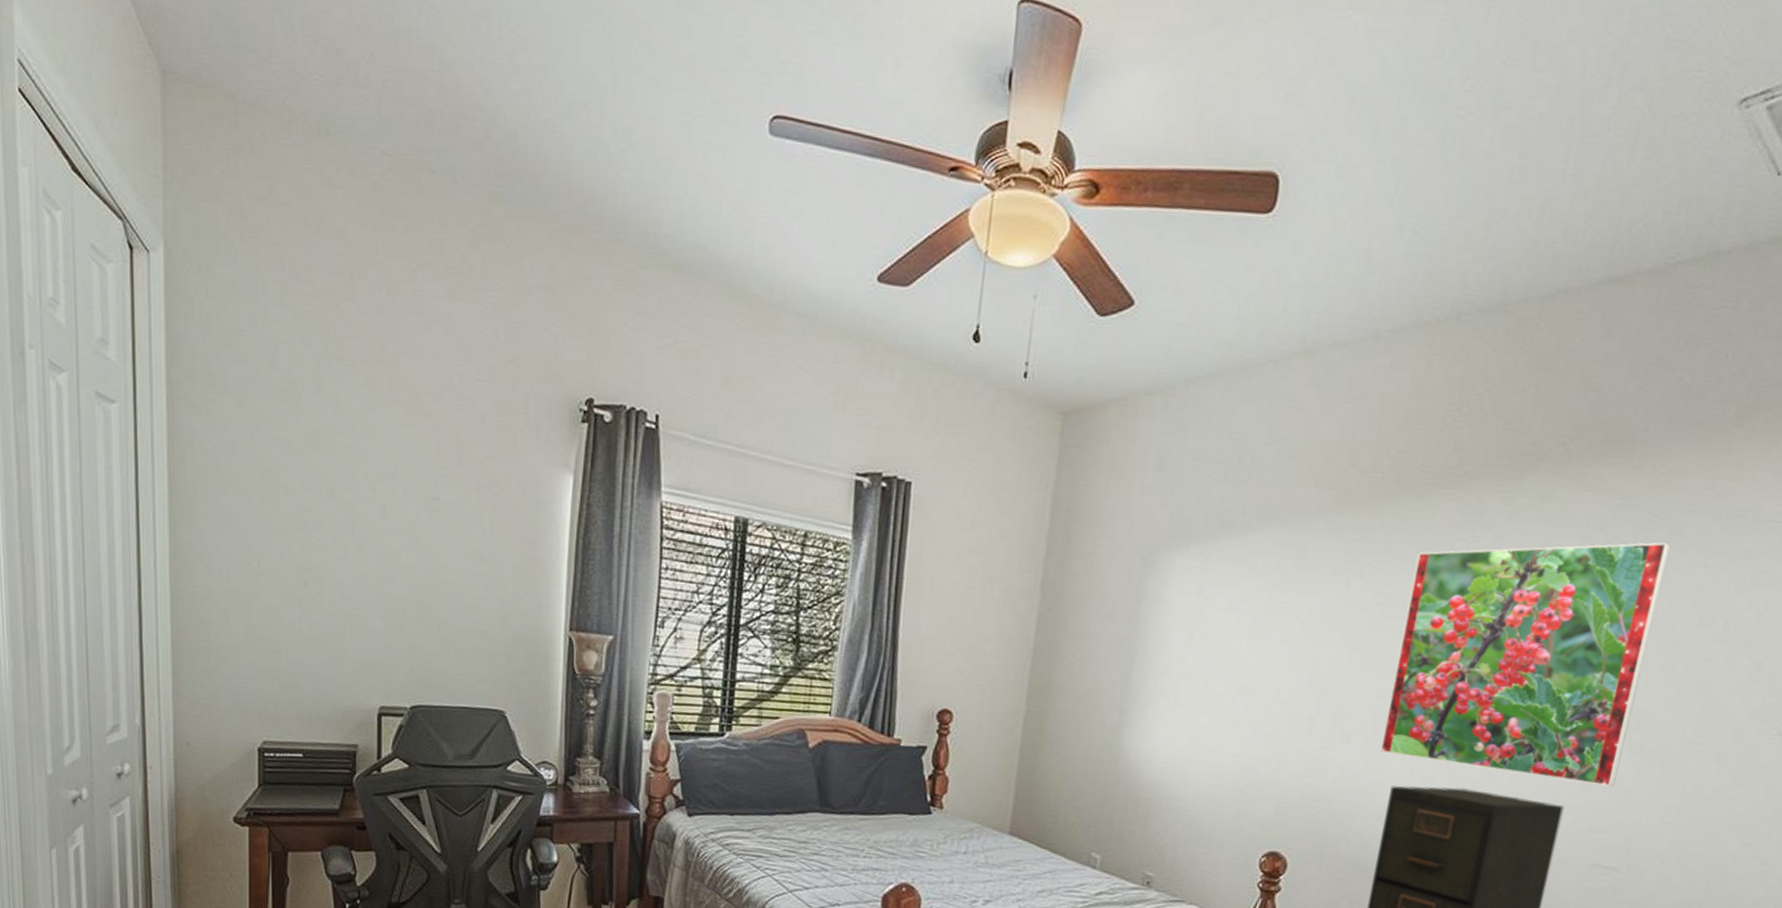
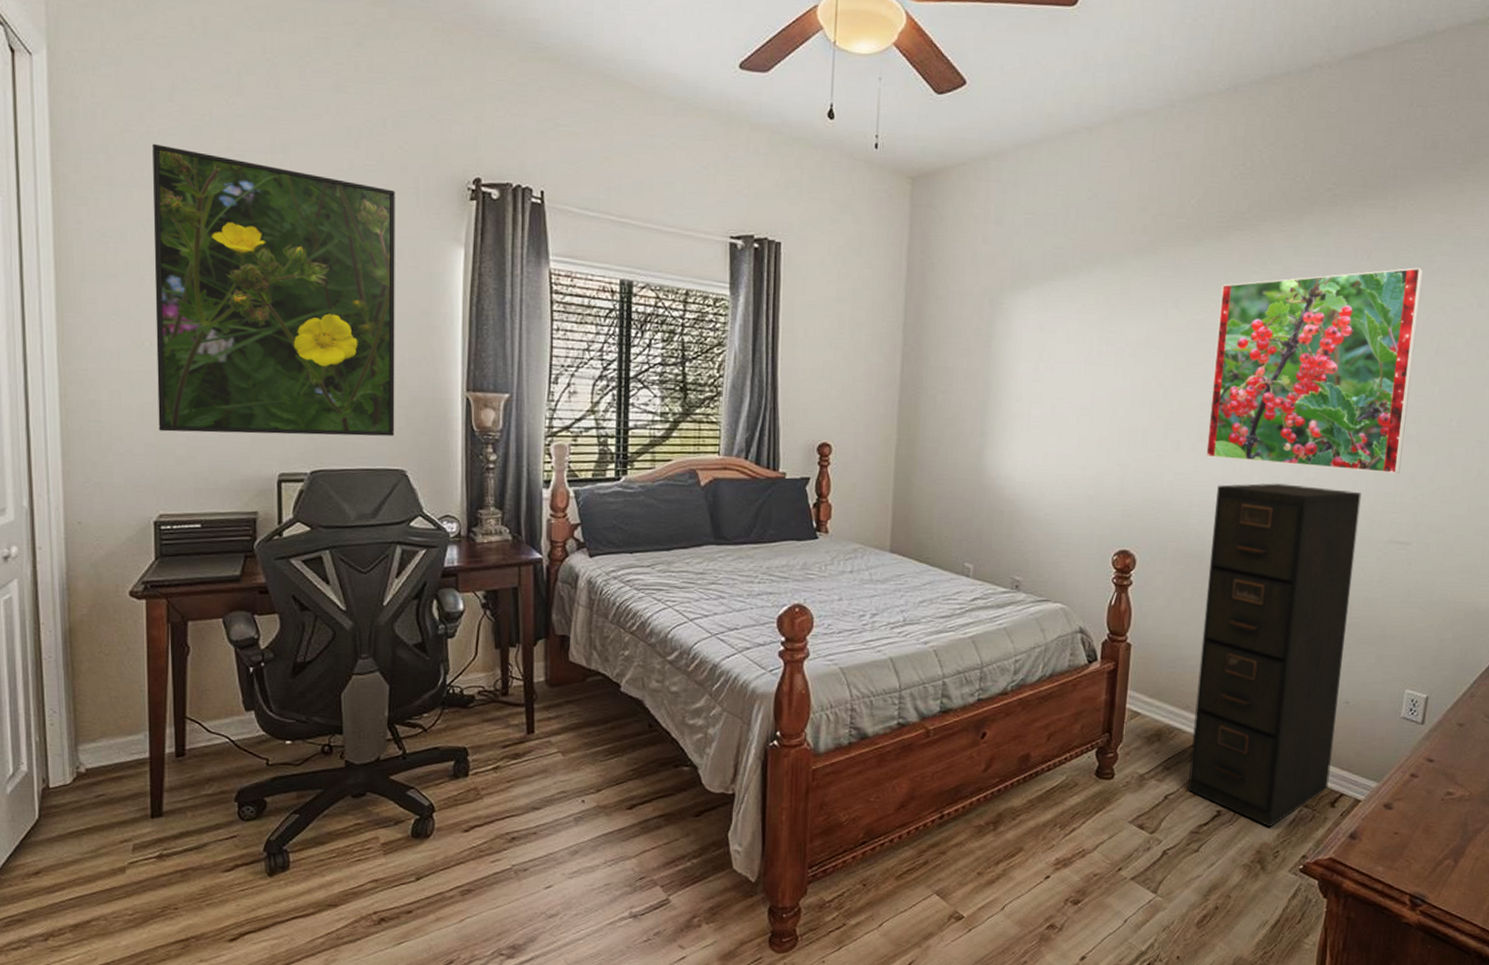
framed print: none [263,350,505,675] -> present [152,143,395,437]

